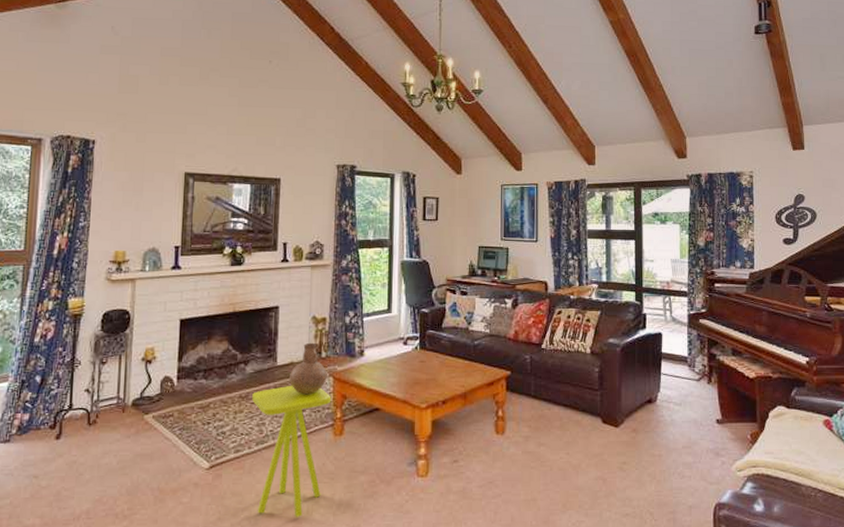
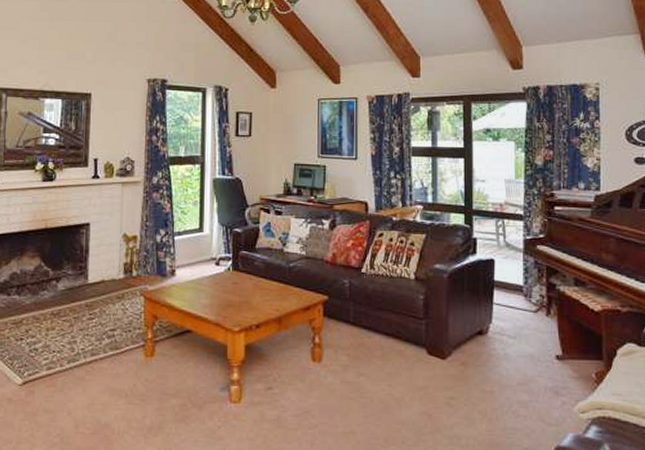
side table: present [252,385,332,517] -> none [64,303,142,438]
vase: present [289,342,327,395] -> none [100,260,138,314]

